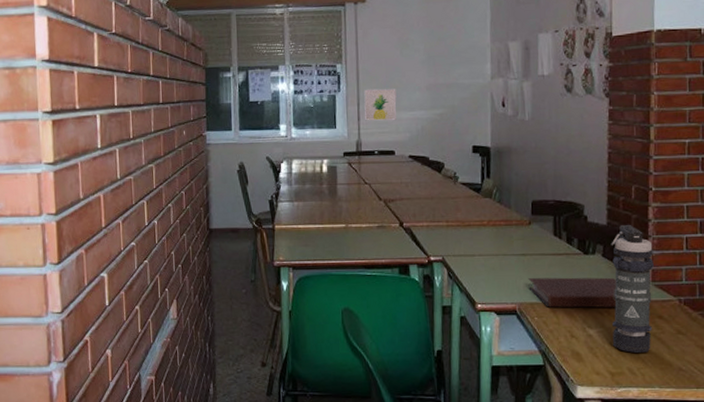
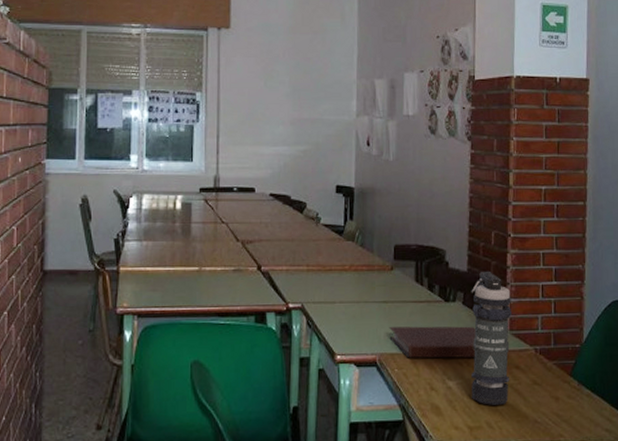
wall art: present [364,88,397,121] -> none [223,120,259,156]

